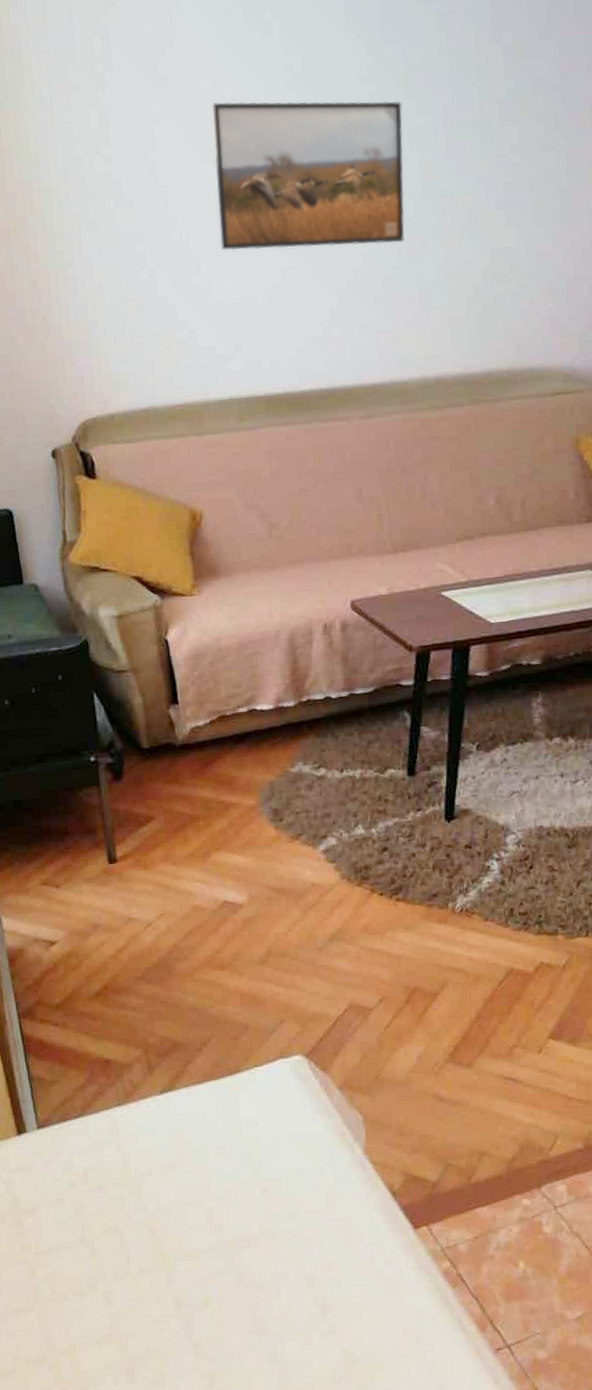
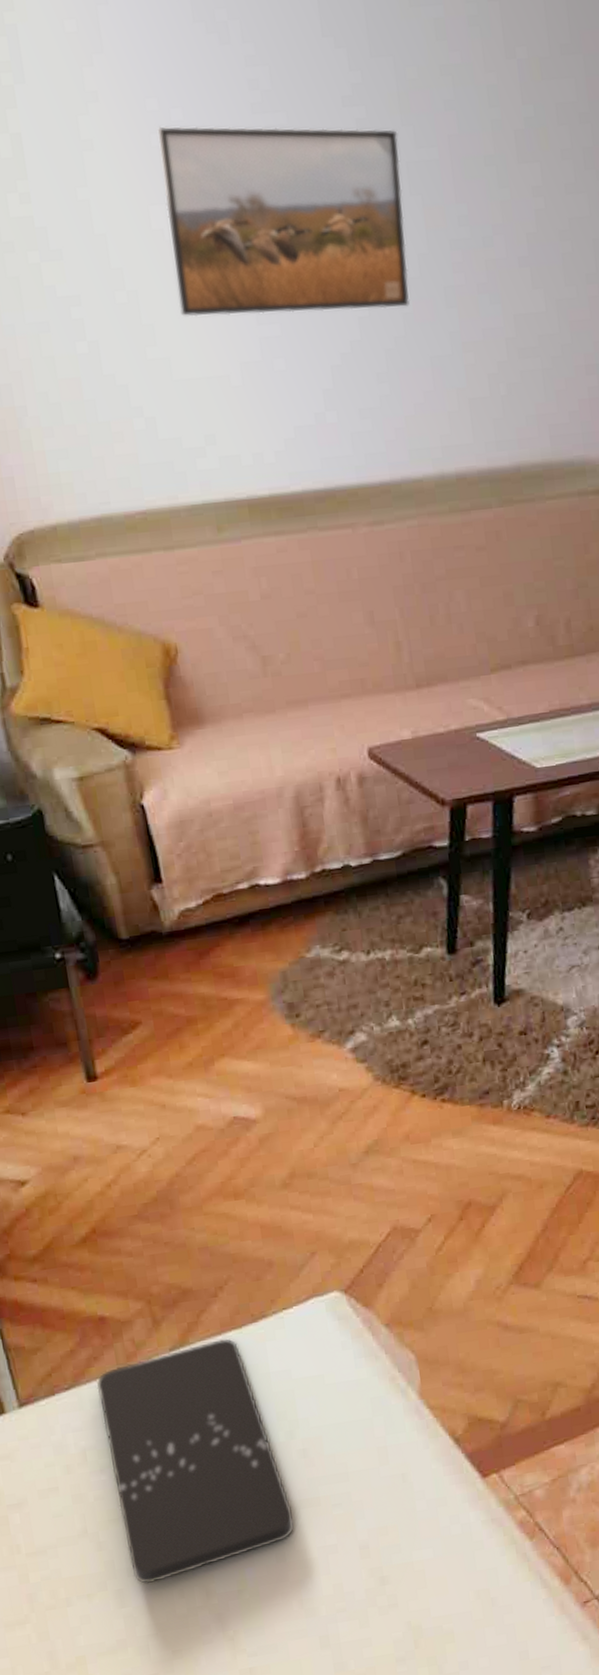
smartphone: none [99,1087,254,1290] -> present [96,1338,295,1584]

